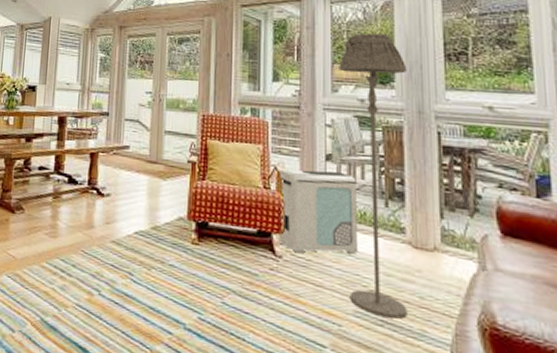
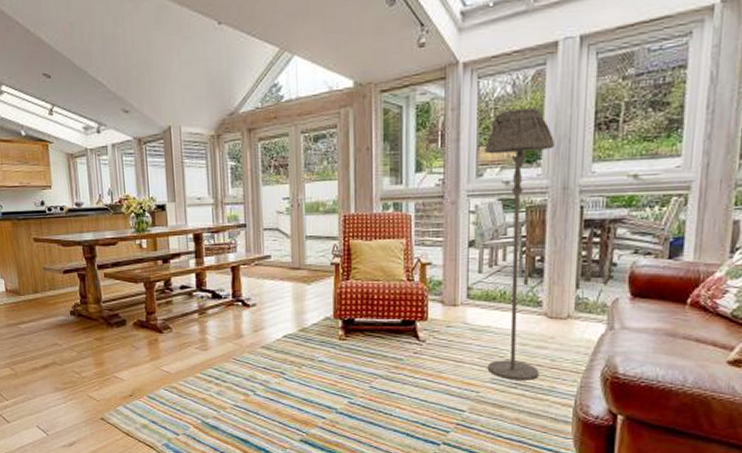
air purifier: present [278,169,357,254] -> none [422,256,498,336]

